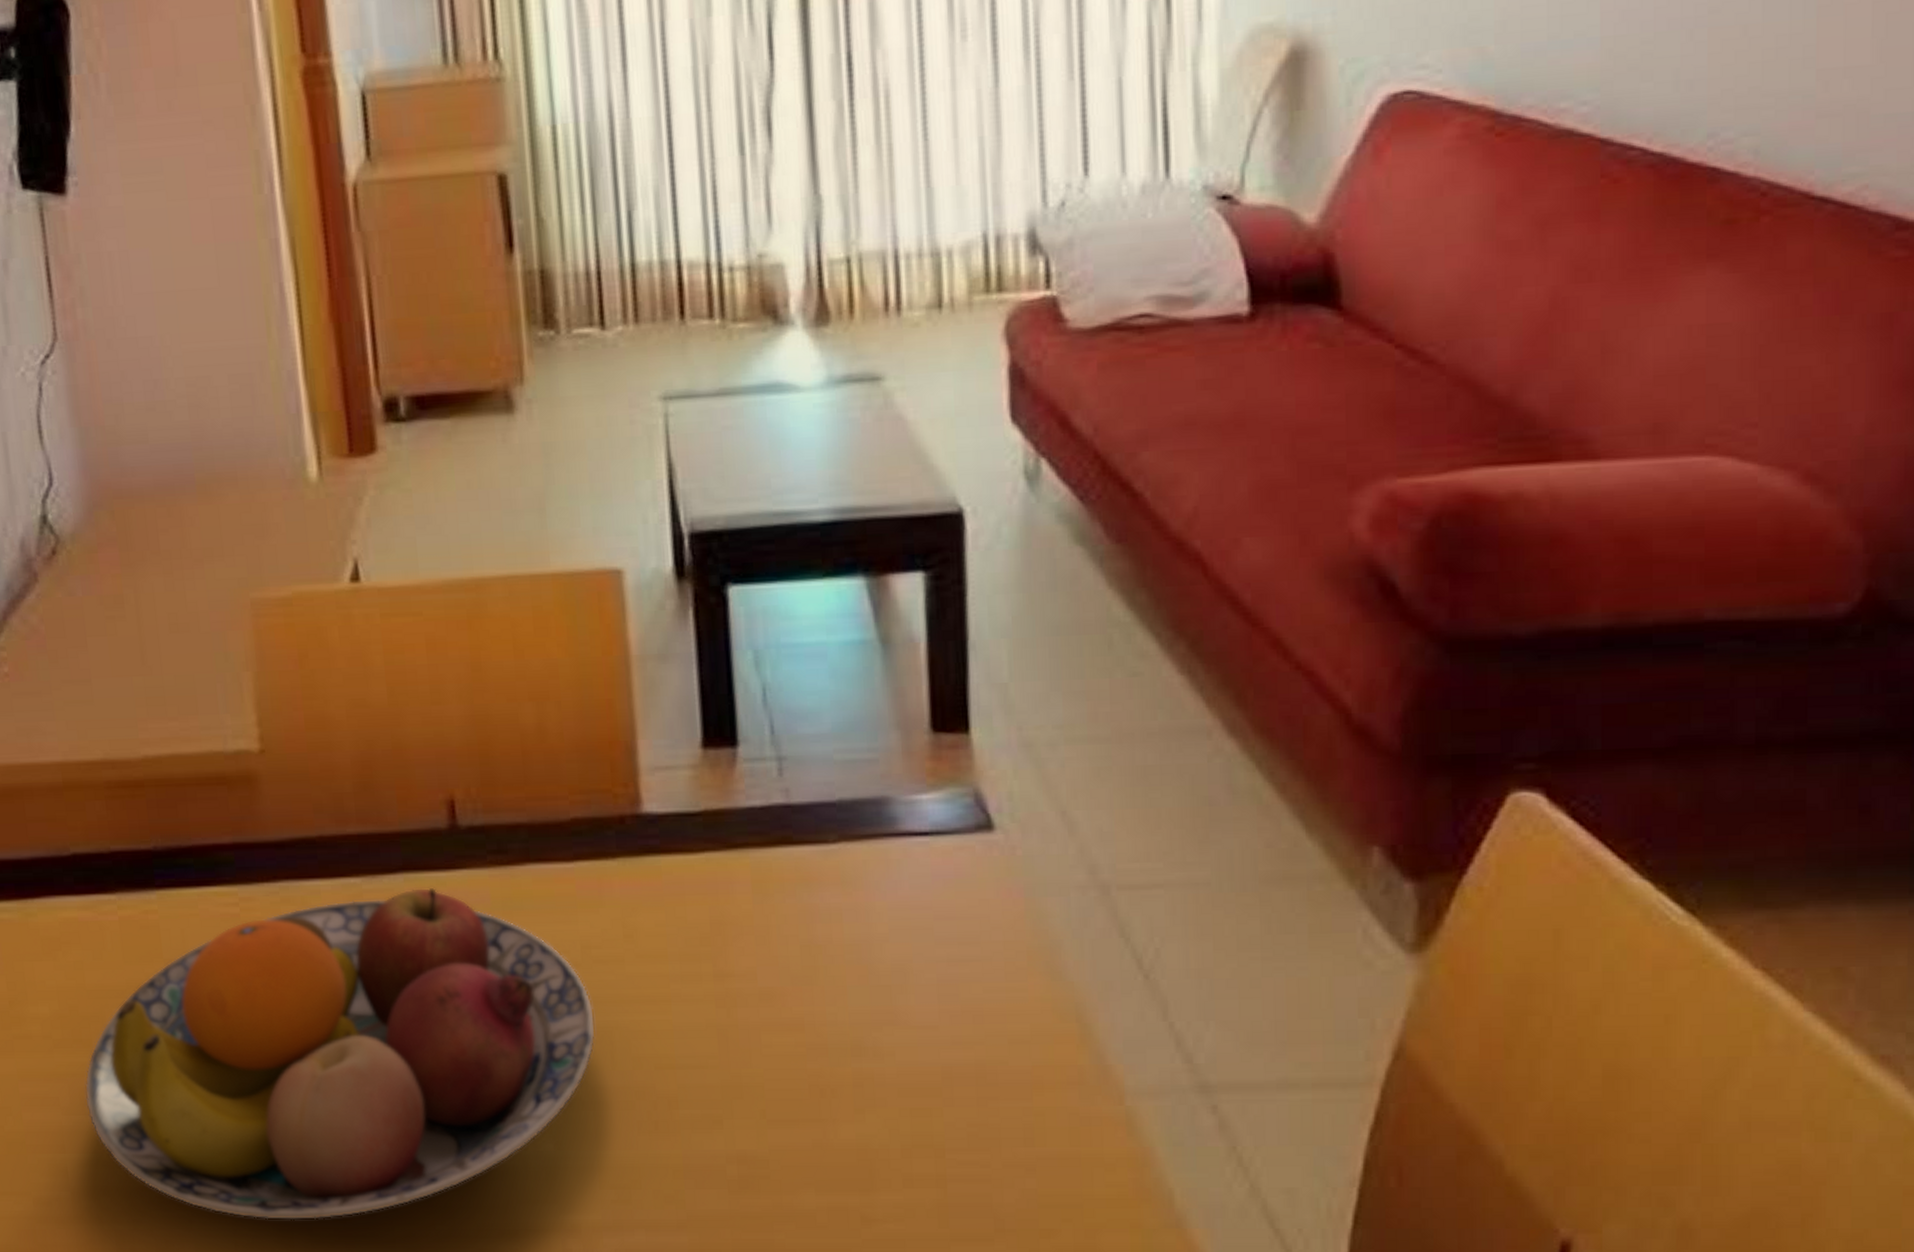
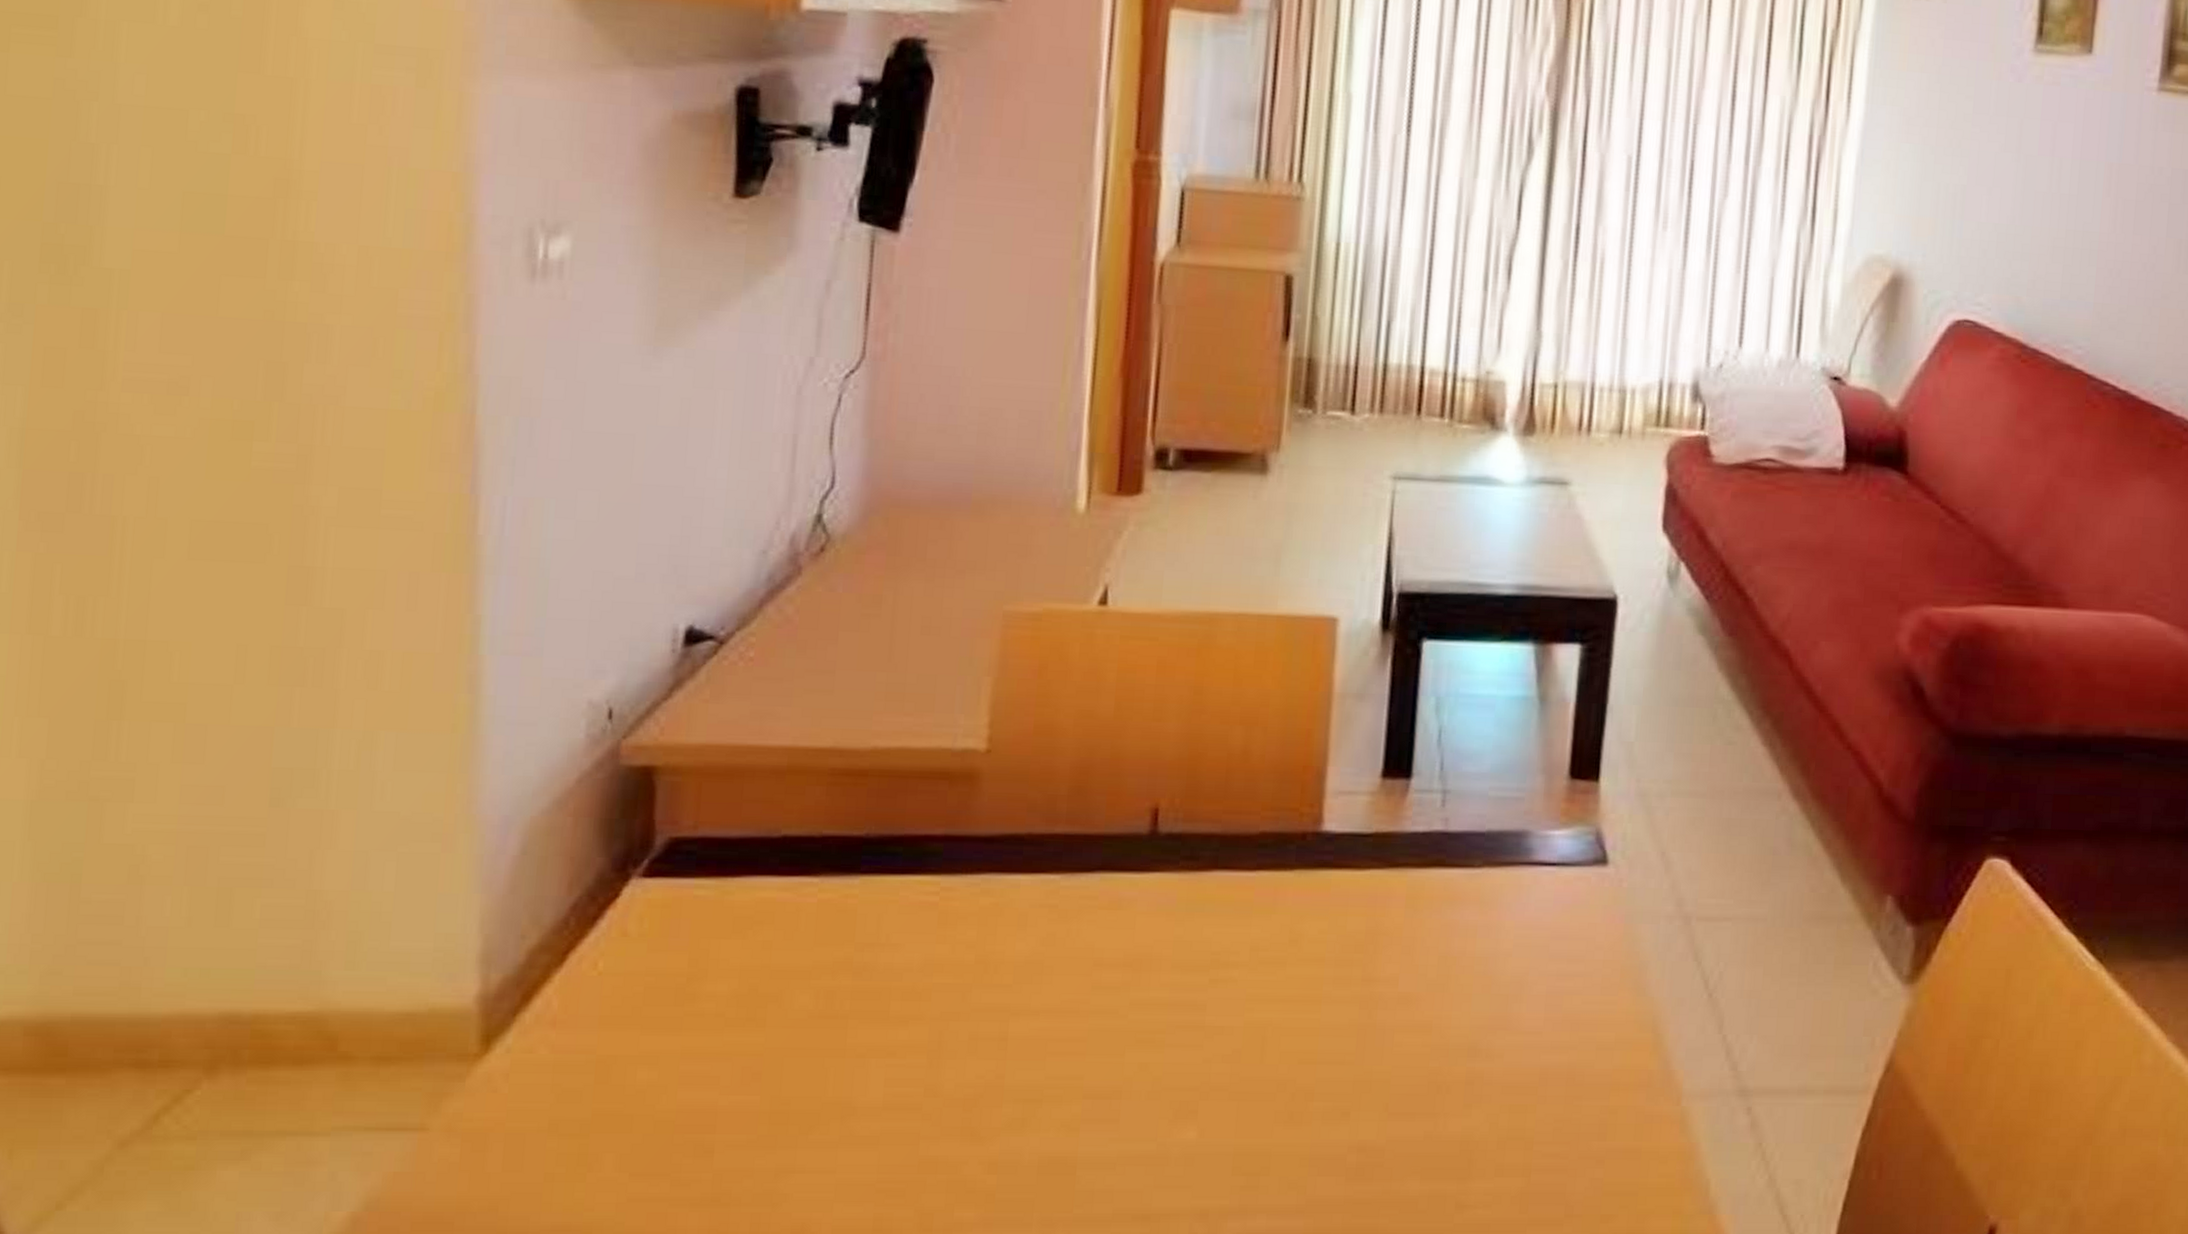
fruit bowl: present [84,887,596,1221] -> none [746,887,1253,1204]

